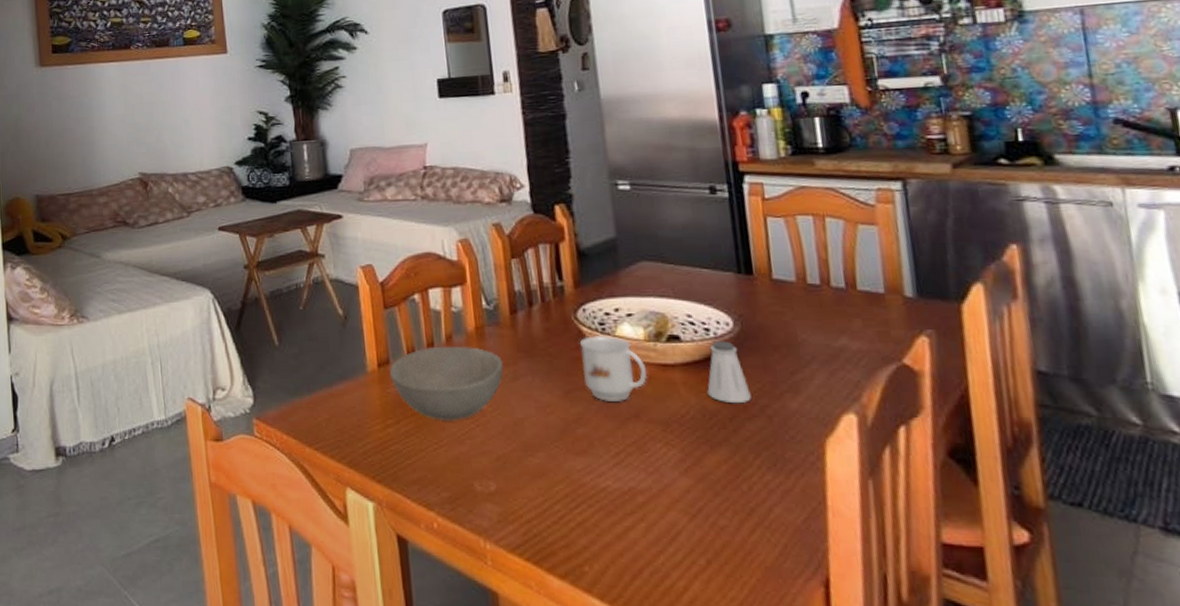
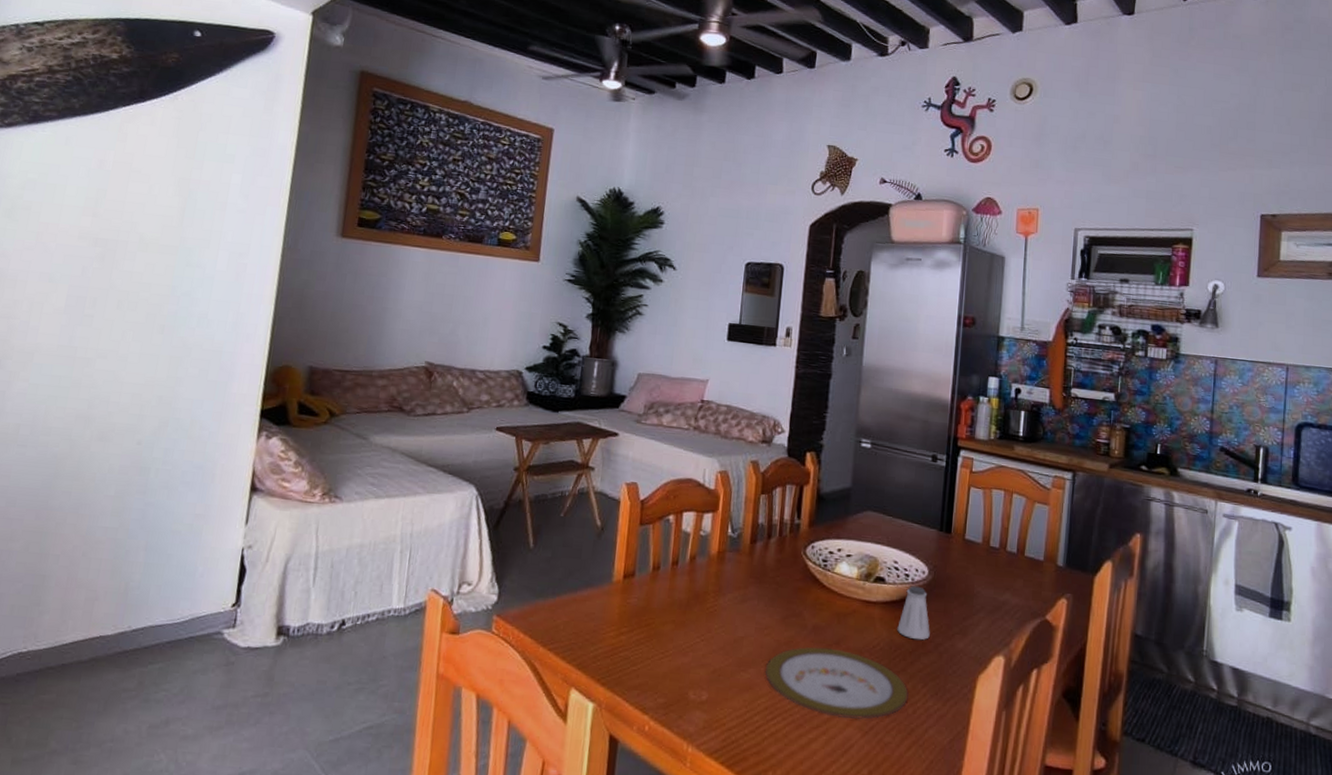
bowl: present [389,345,504,422] -> none [632,565,736,635]
plate: none [556,422,739,501] -> present [765,647,909,719]
mug: present [579,334,648,401] -> none [801,570,854,630]

